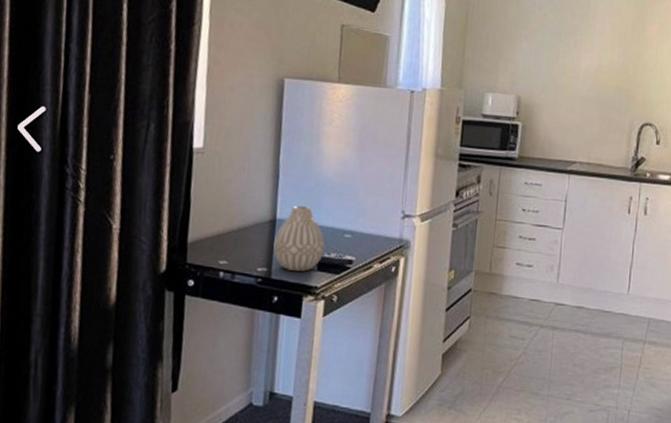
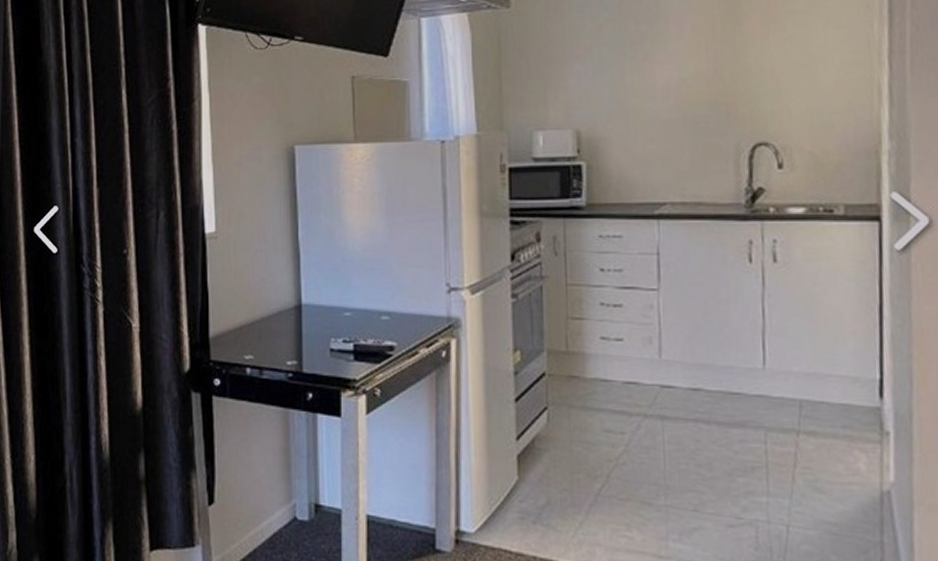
vase: present [273,205,325,271] -> none [302,287,359,362]

